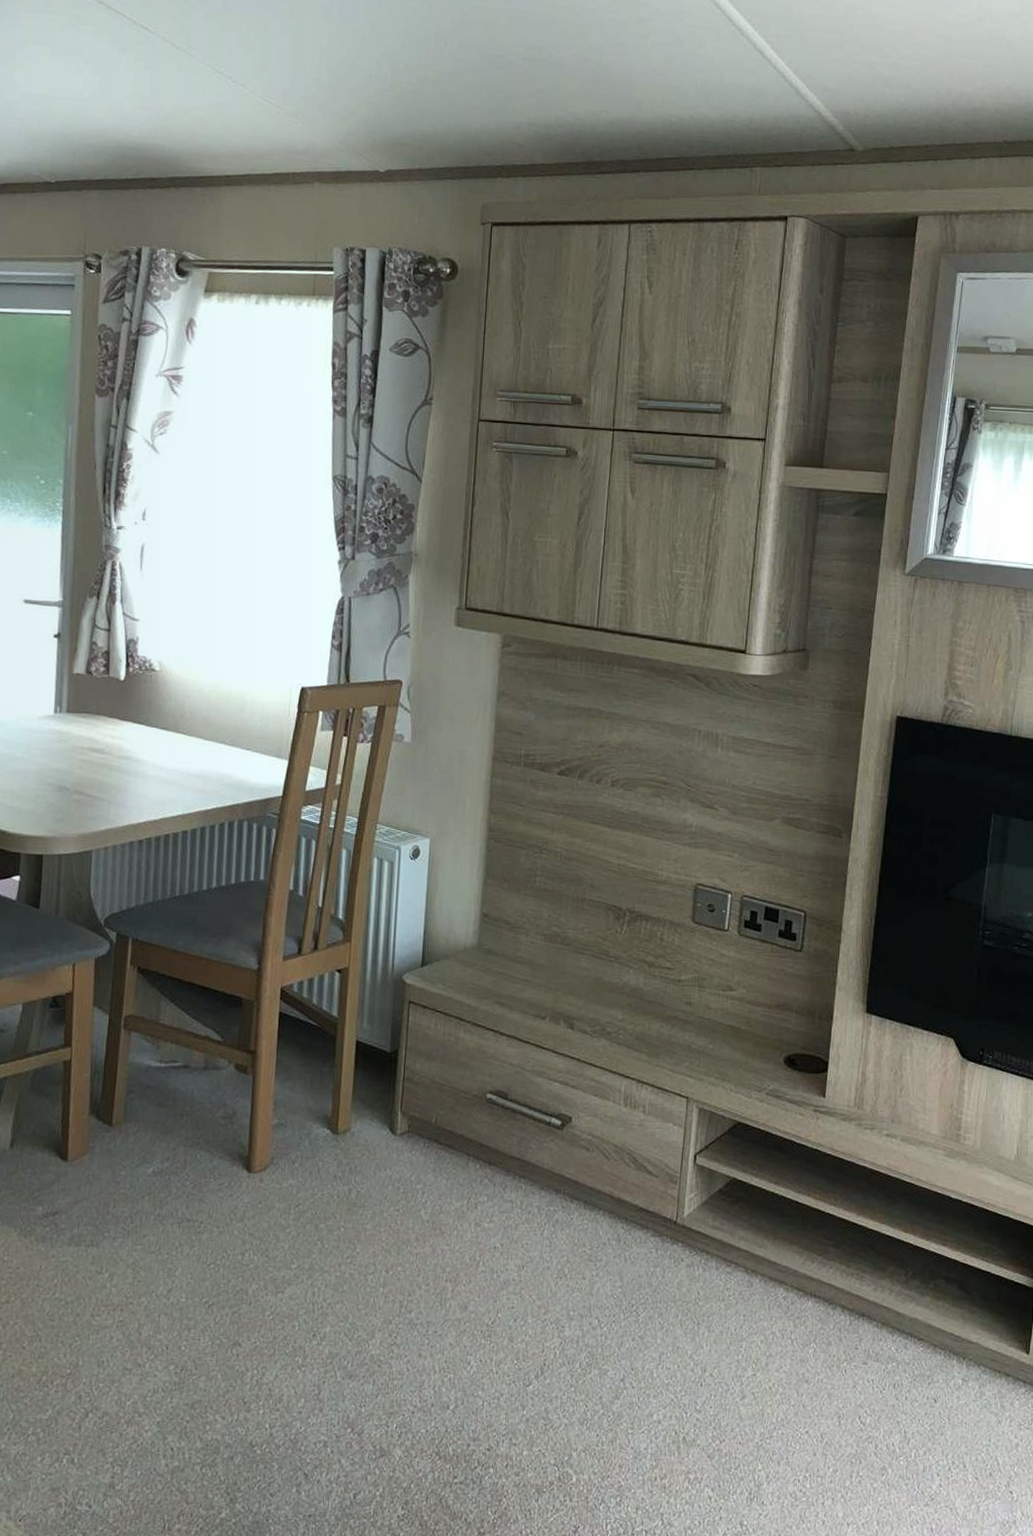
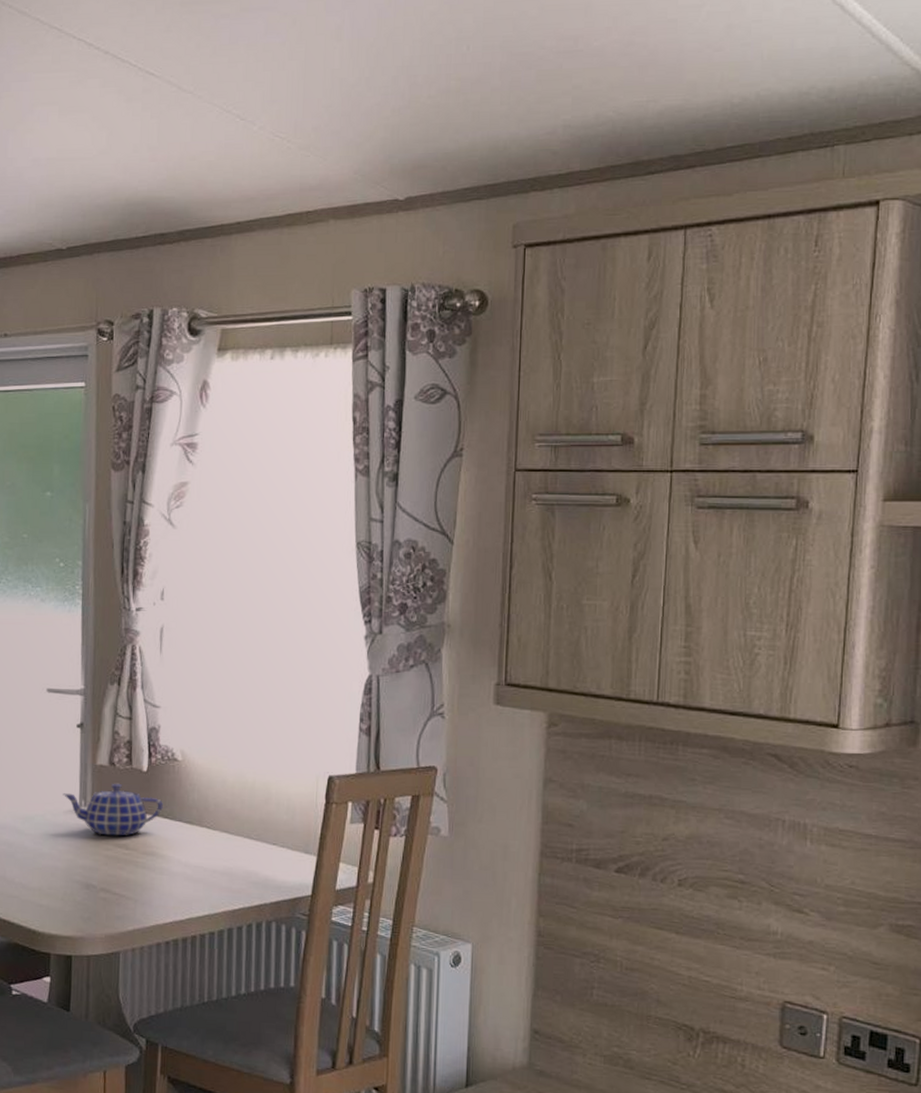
teapot: none [37,692,140,741] -> present [63,784,163,836]

